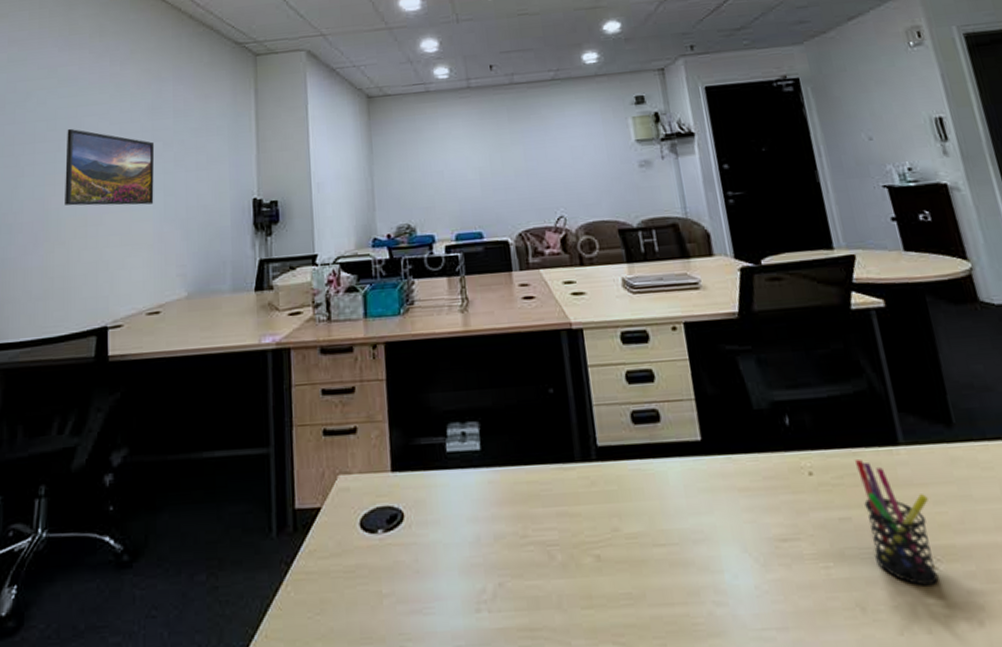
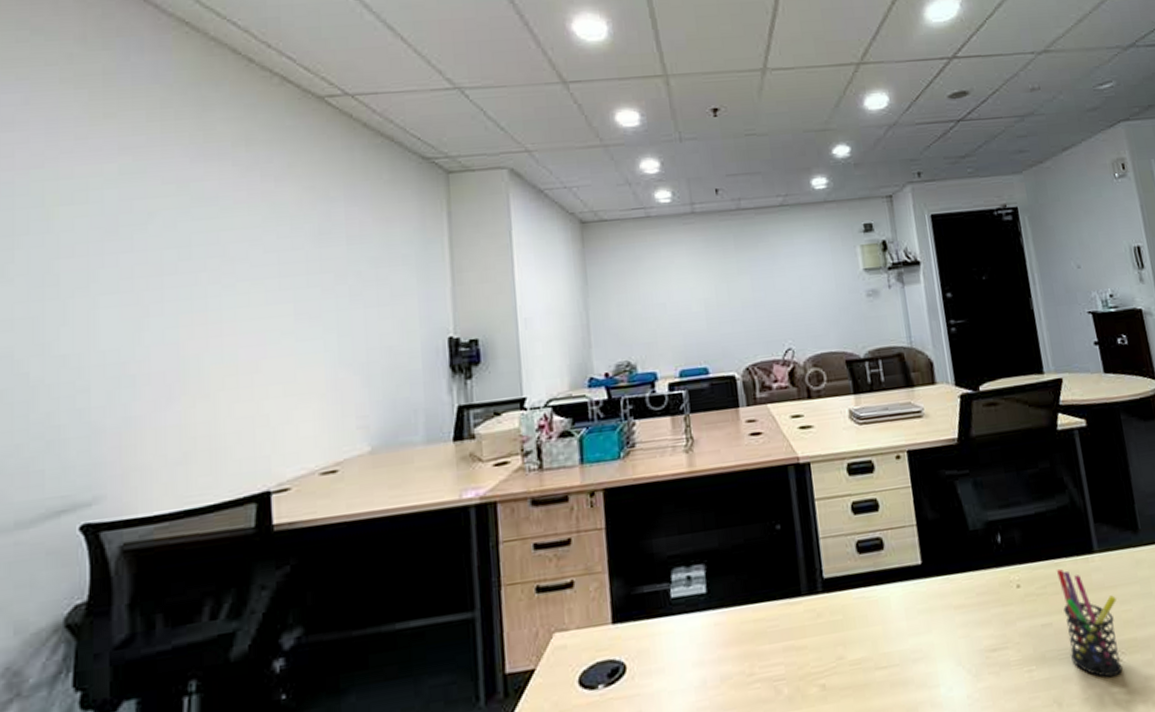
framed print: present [65,128,155,206] -> none [205,257,325,352]

